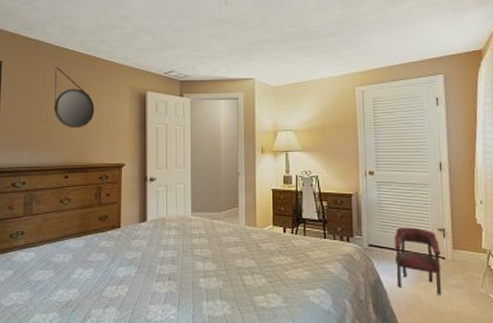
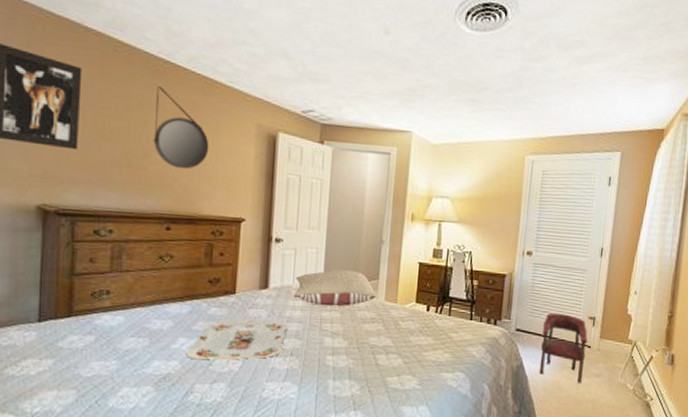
serving tray: none [83,249,165,287] -> present [185,319,288,360]
pillow: none [167,200,237,234] -> present [293,269,376,307]

